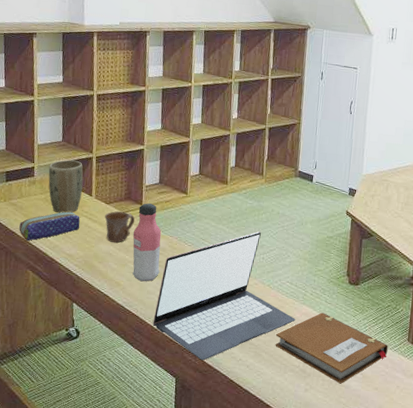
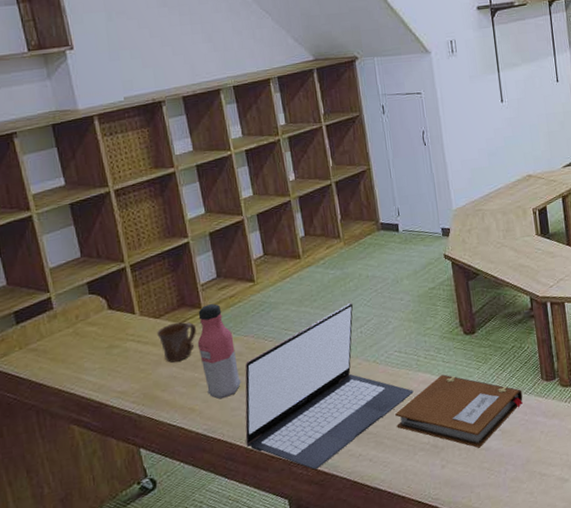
pencil case: present [19,211,80,241] -> none [47,339,128,390]
plant pot: present [48,160,83,214] -> none [70,276,122,346]

